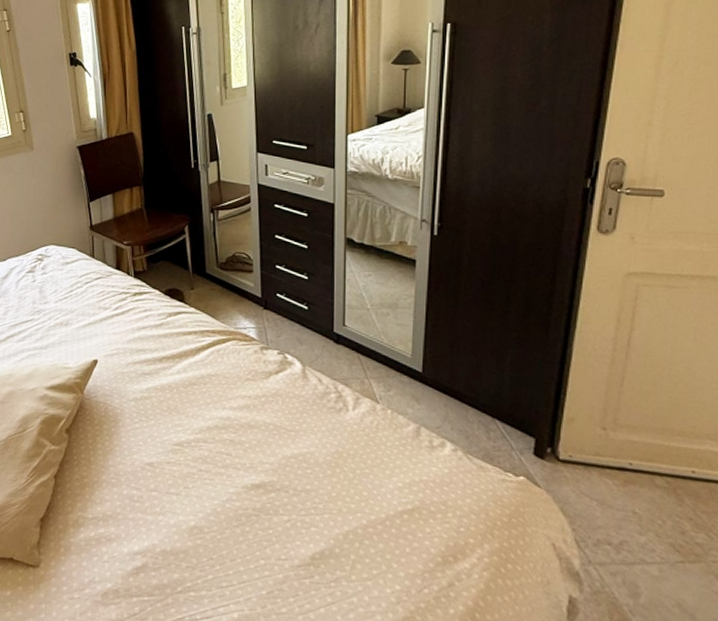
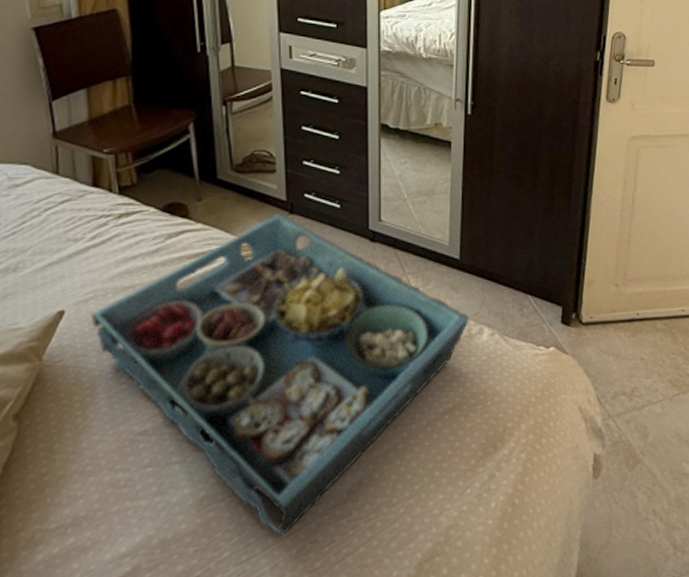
serving tray: none [114,307,431,577] -> present [90,213,470,536]

